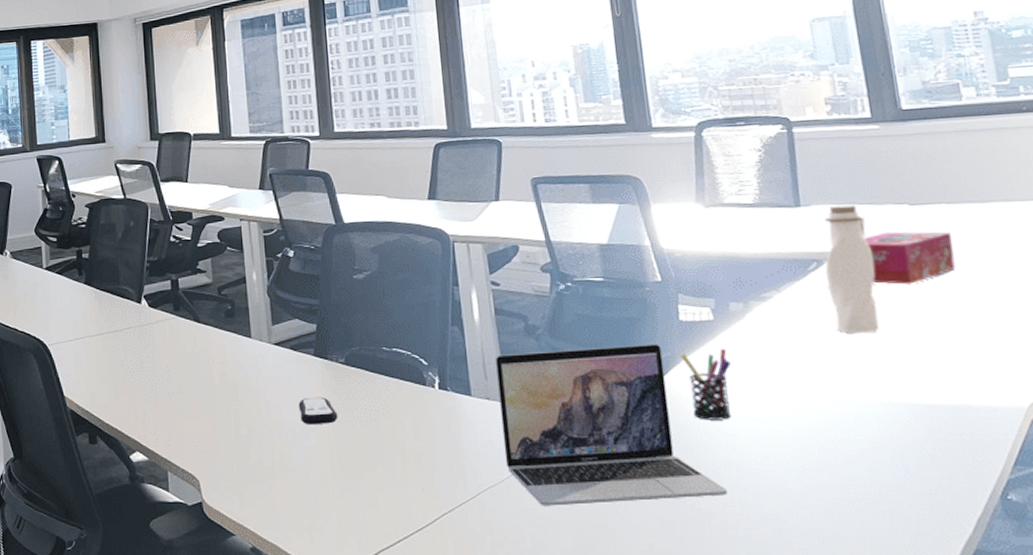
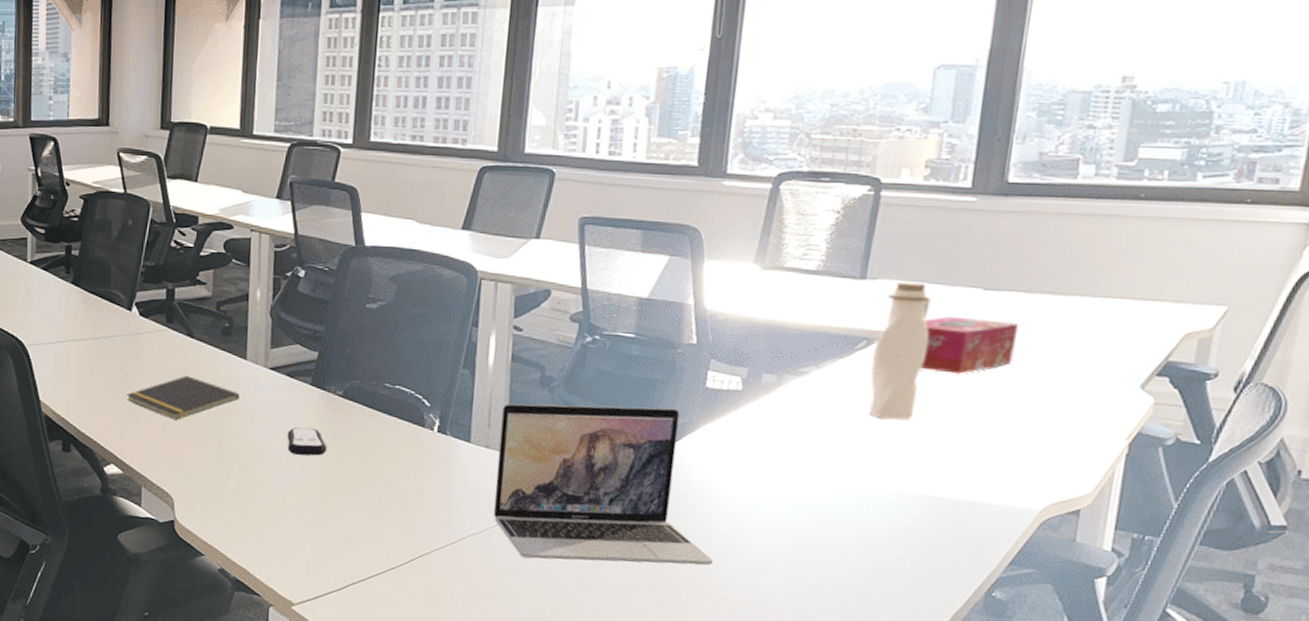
notepad: none [144,359,249,403] -> present [126,375,239,420]
pen holder: present [681,348,732,420] -> none [697,420,750,493]

